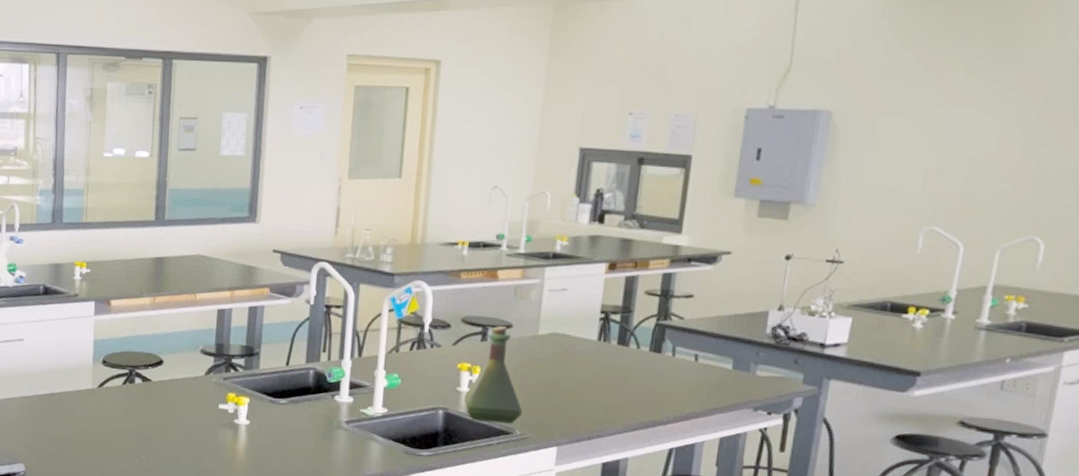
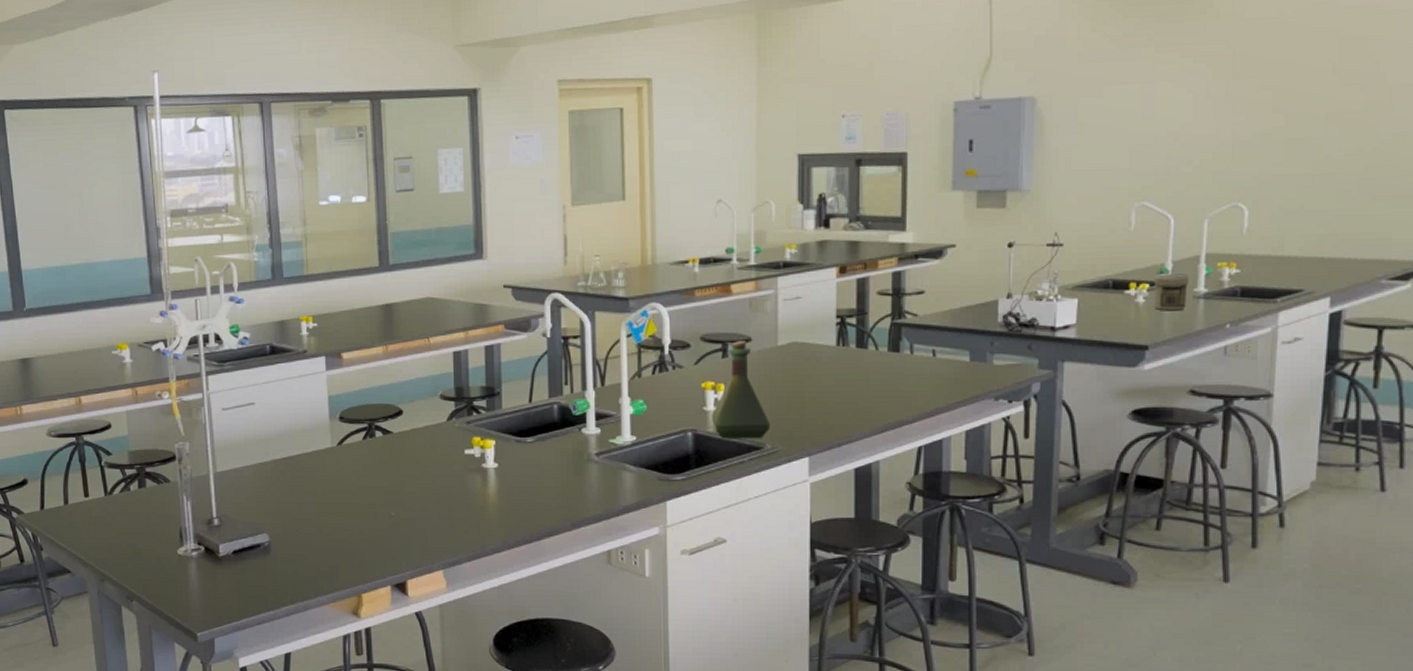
jar: none [931,300,973,340] -> present [1154,272,1189,311]

